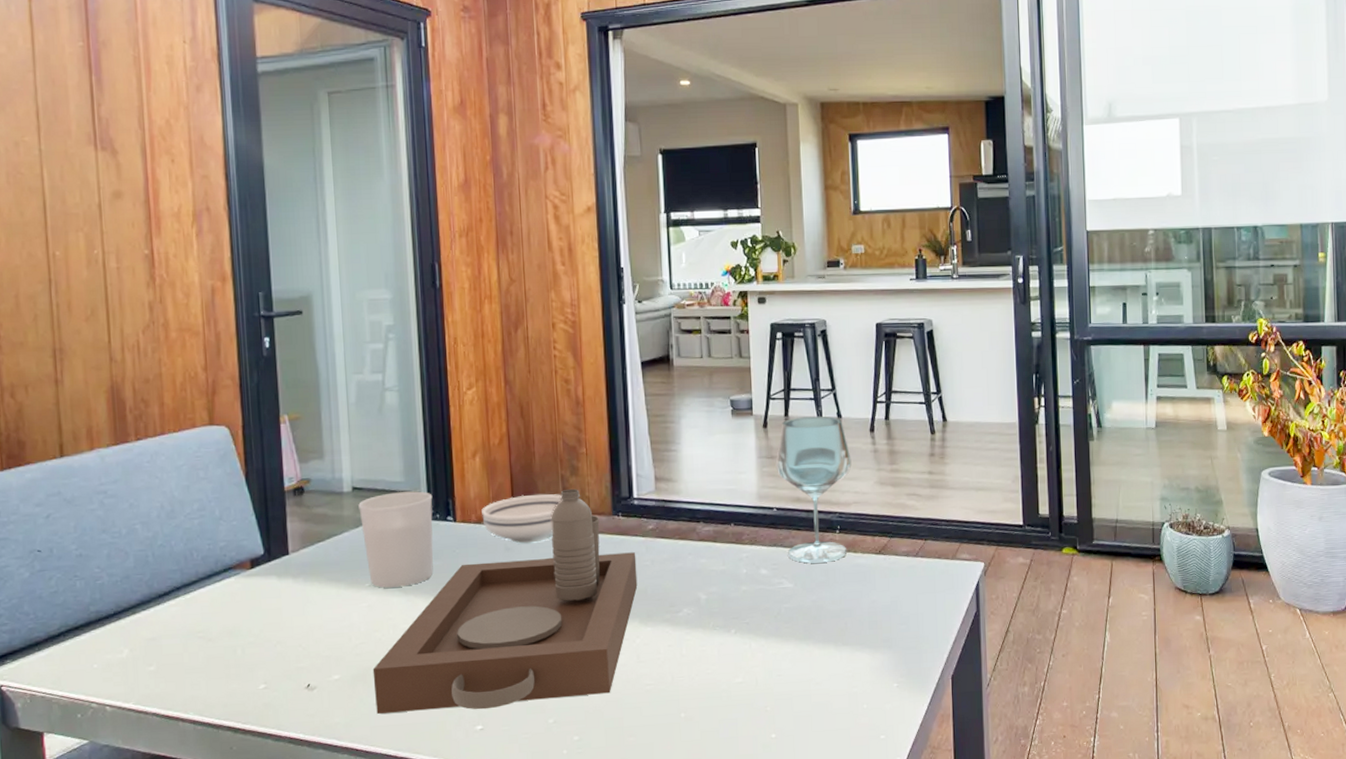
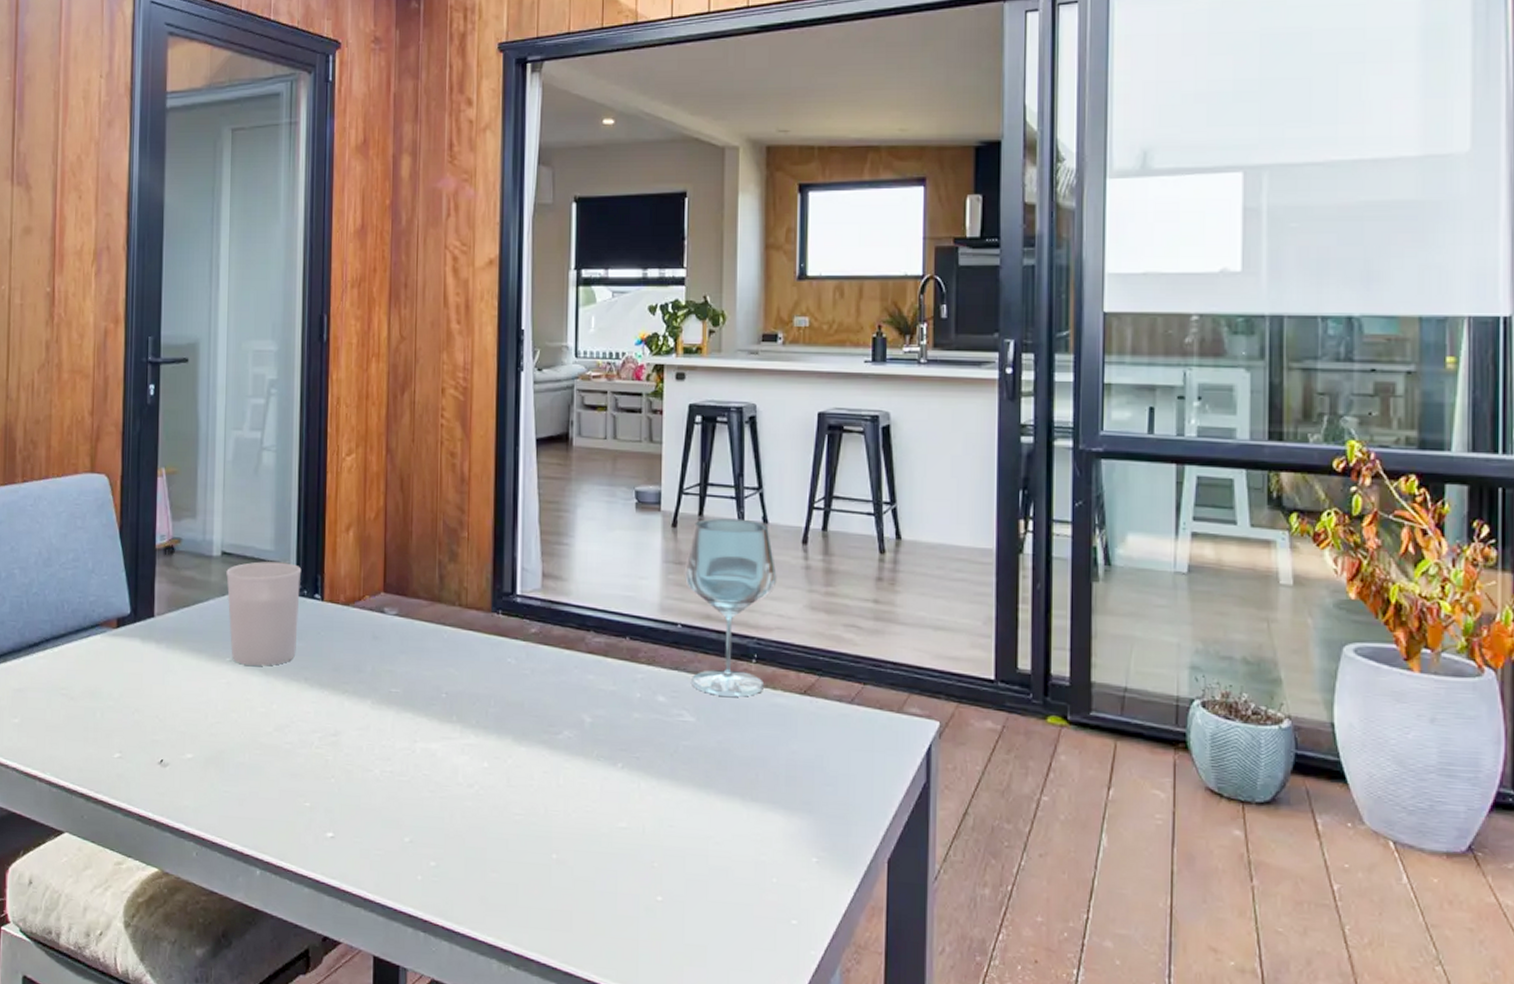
serving tray: present [372,488,638,714] -> none [226,576,515,818]
bowl: present [482,493,563,544] -> none [351,578,439,634]

